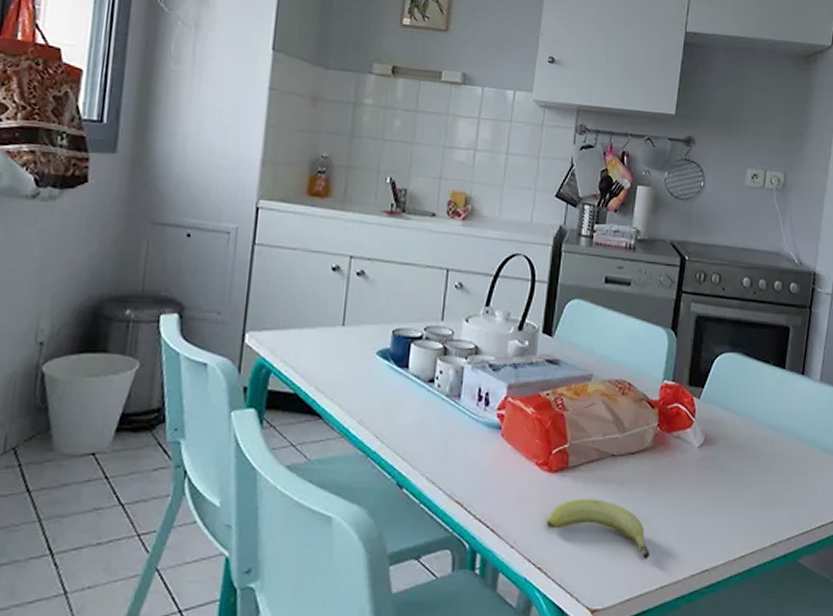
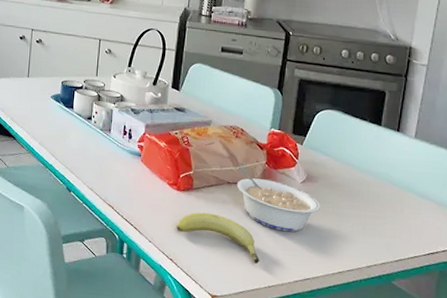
legume: none [622,433,720,513] -> present [236,167,320,232]

